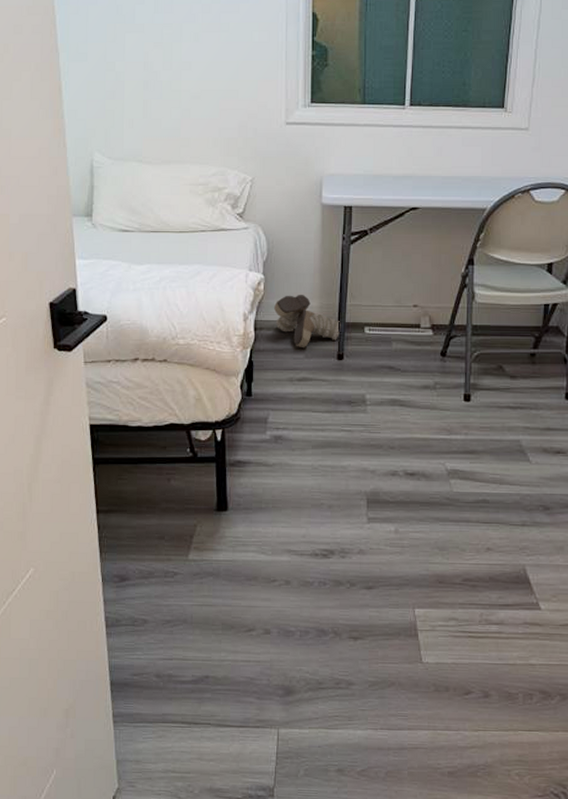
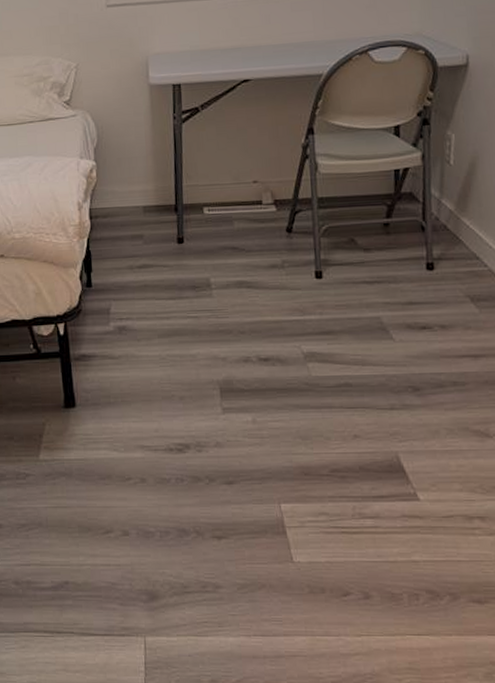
boots: present [274,295,341,347] -> none [108,179,179,234]

